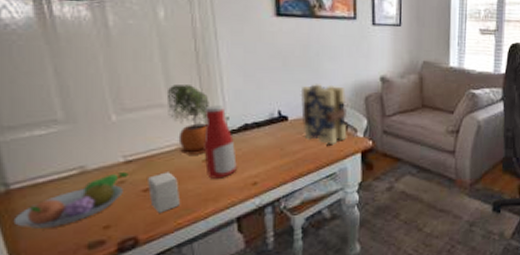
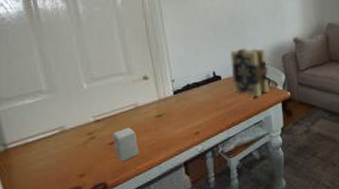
fruit bowl: present [13,172,128,229] -> none [10,130,98,179]
potted plant: present [168,85,209,155] -> none [126,56,159,113]
bottle: present [204,105,237,179] -> none [155,70,182,131]

